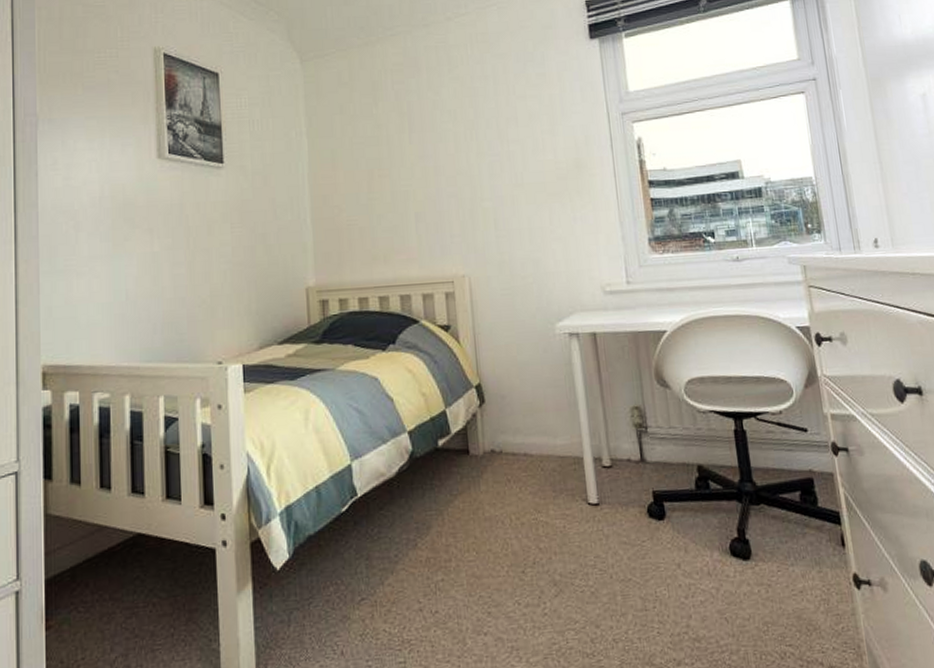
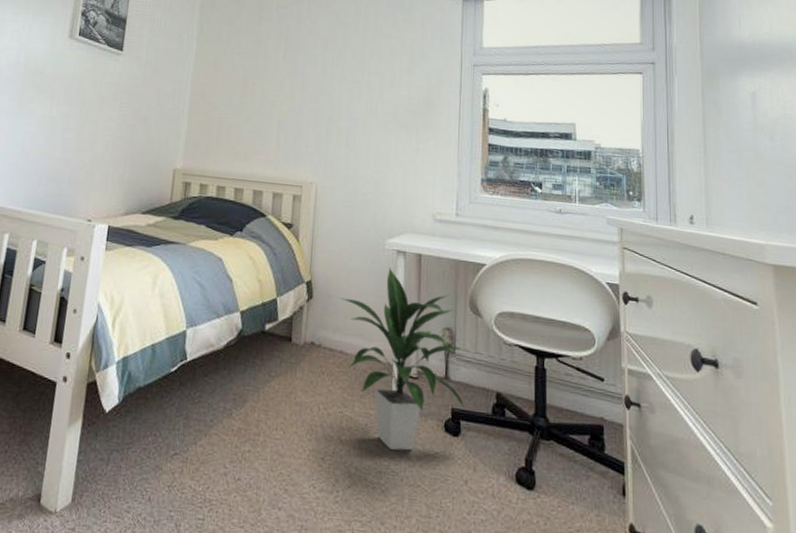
indoor plant: none [513,353,667,548] -> present [339,267,465,451]

